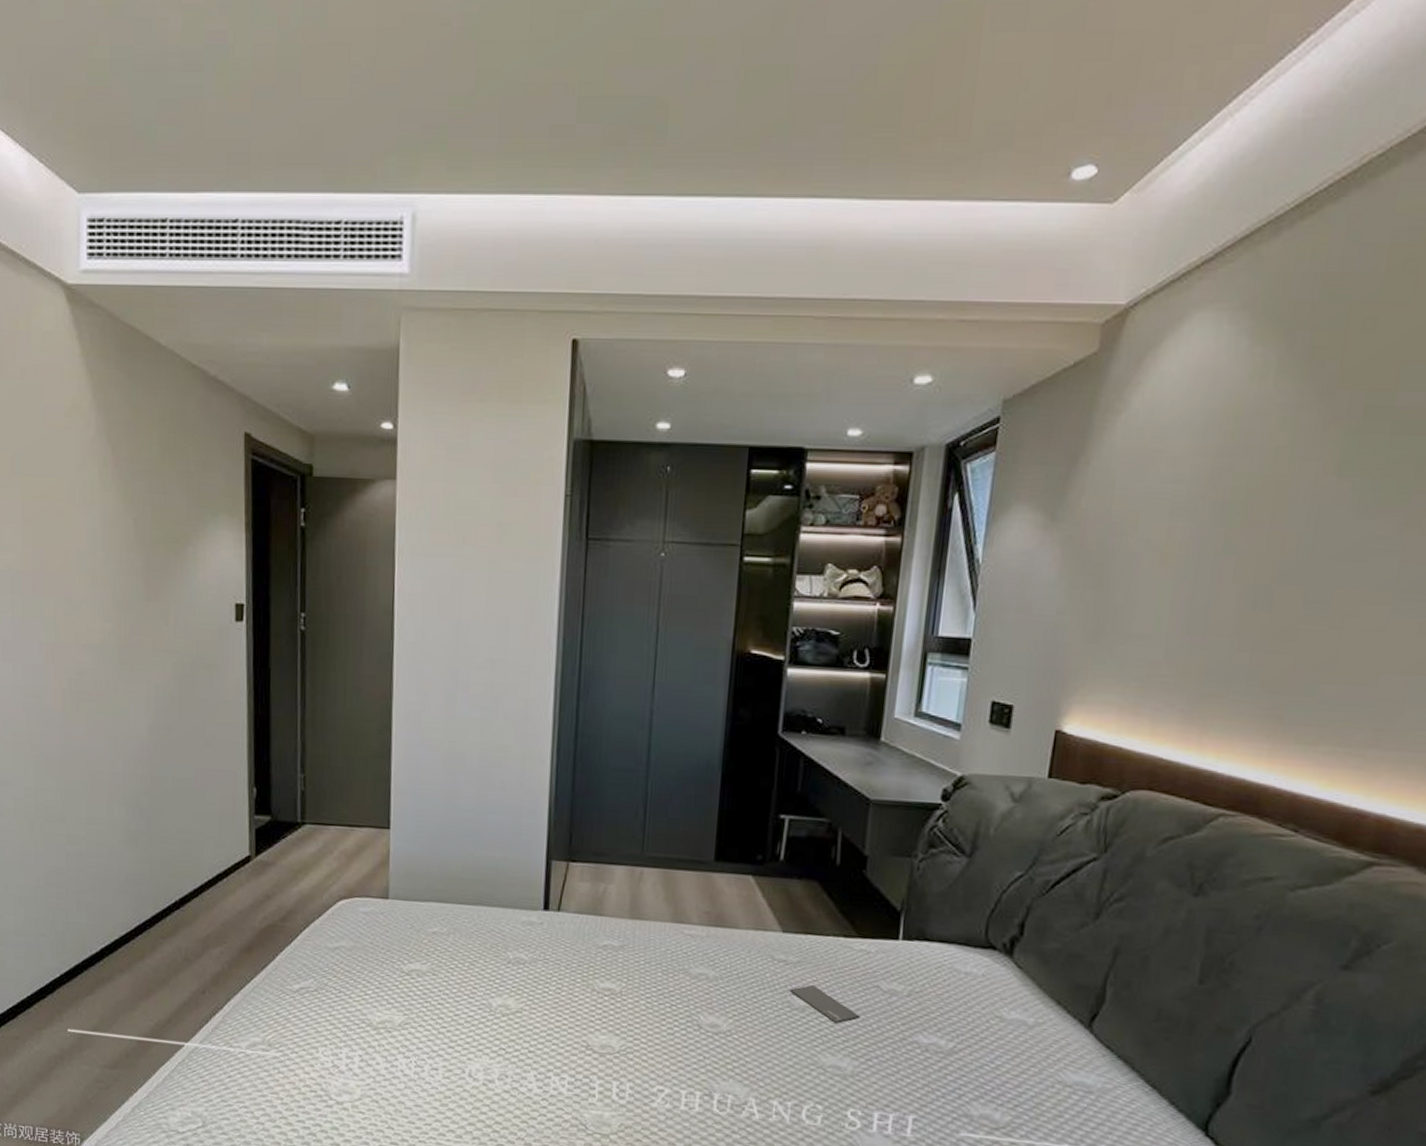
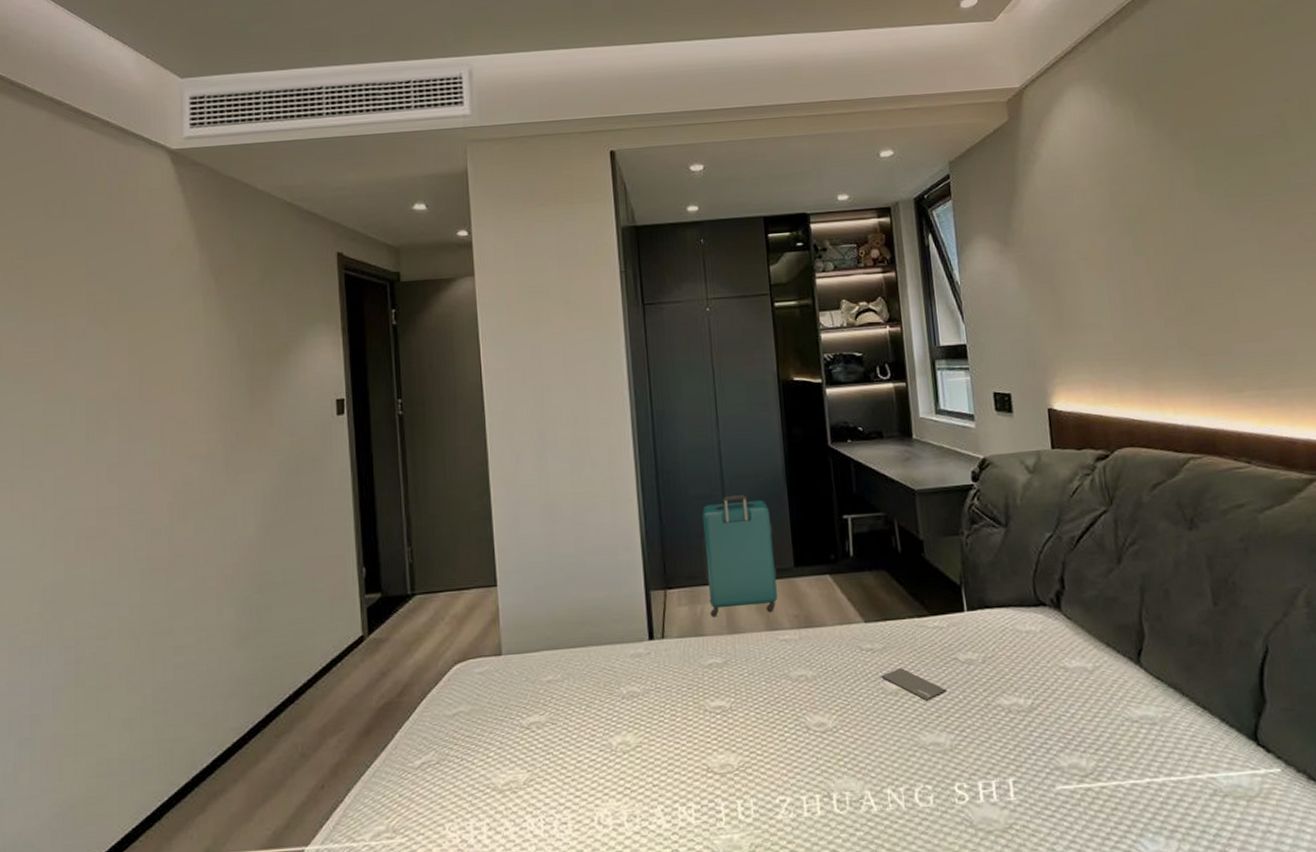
suitcase: none [613,772,698,903] -> present [702,494,777,618]

